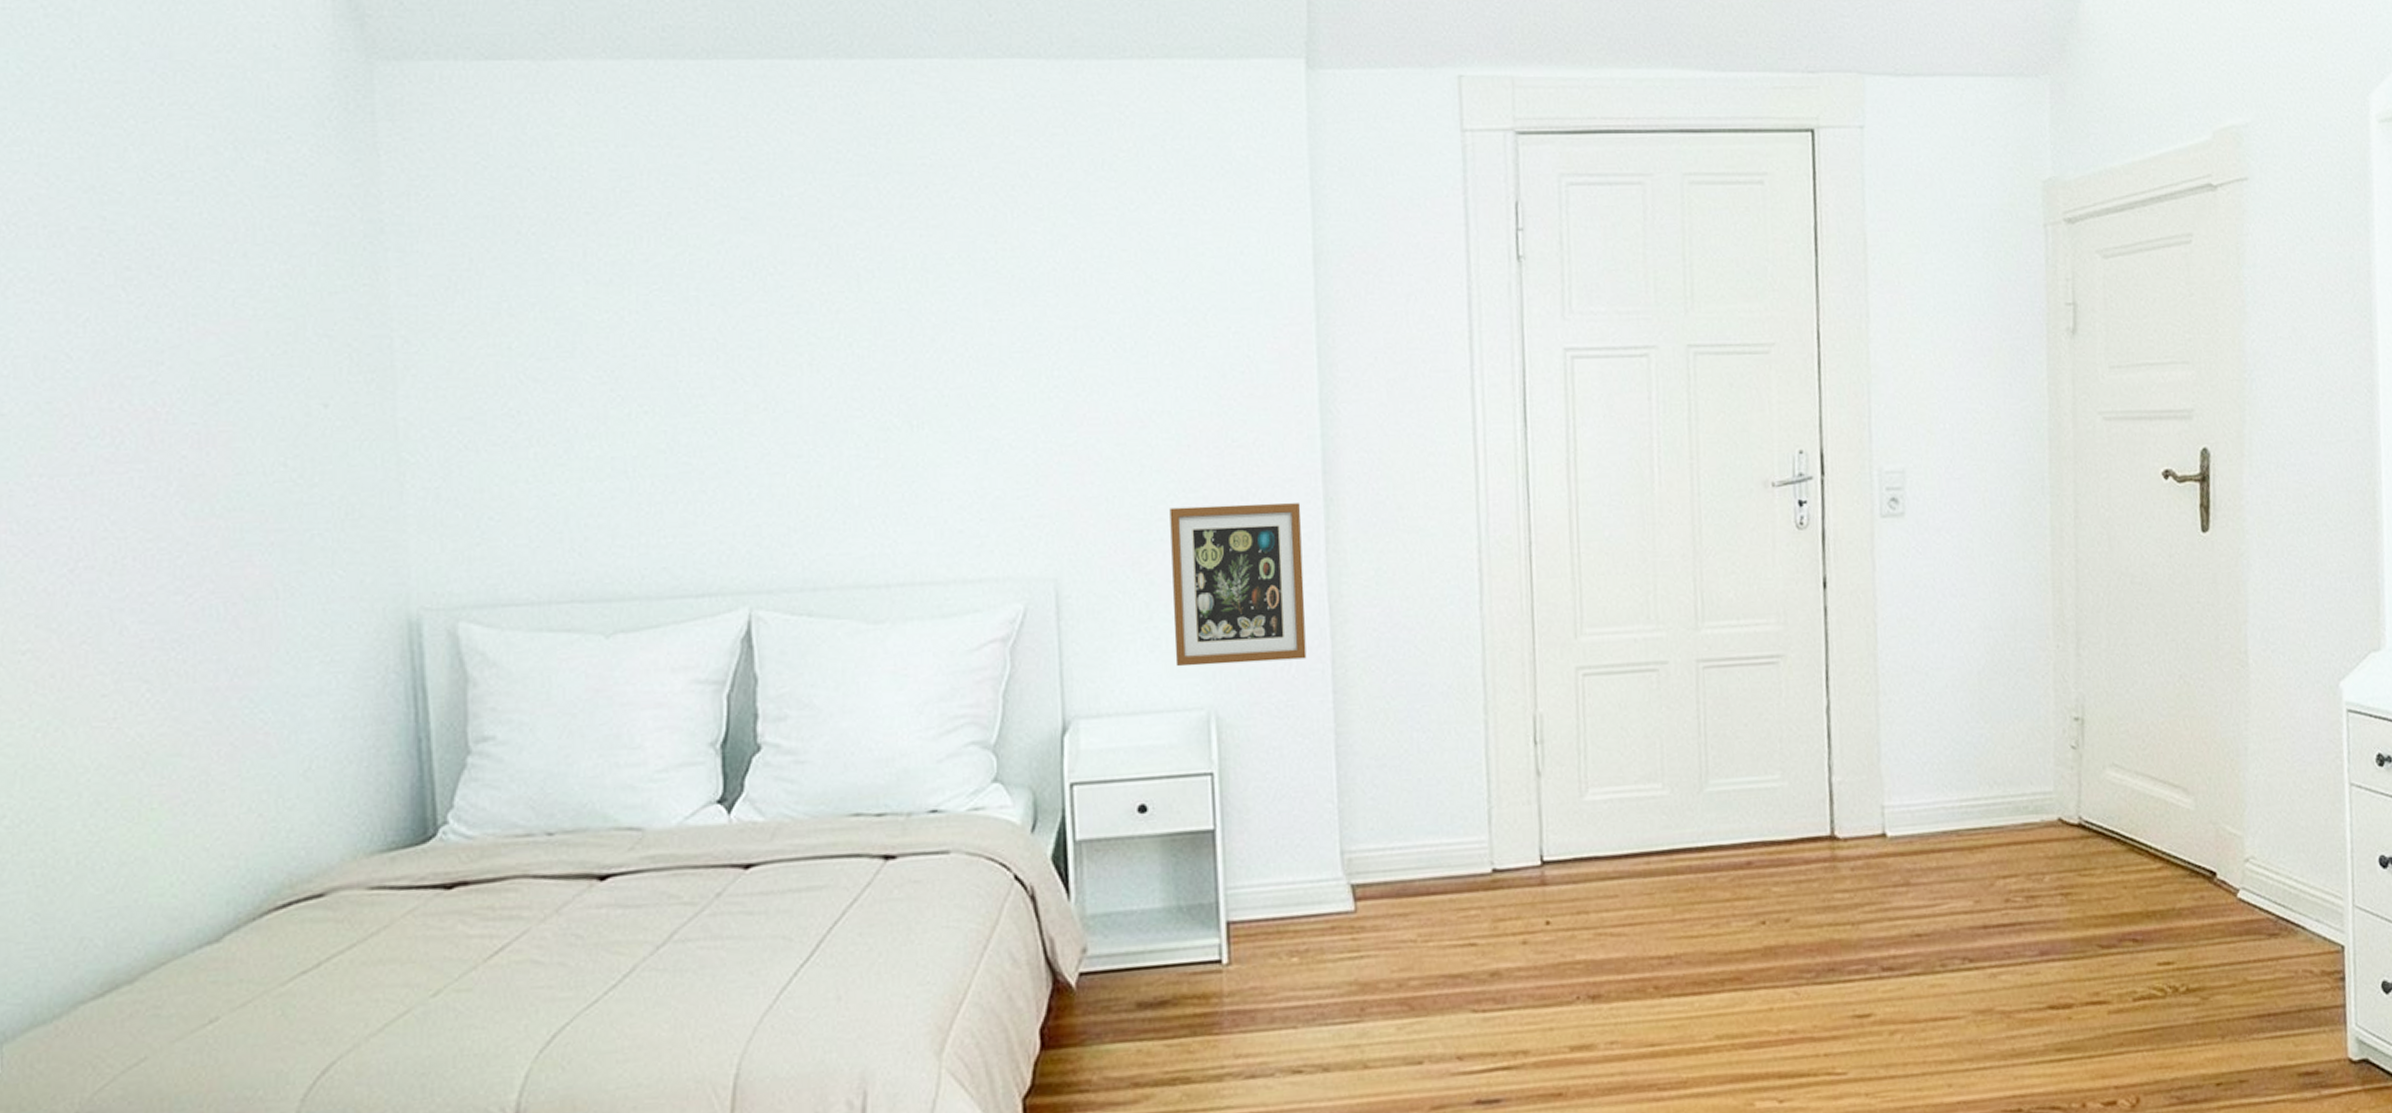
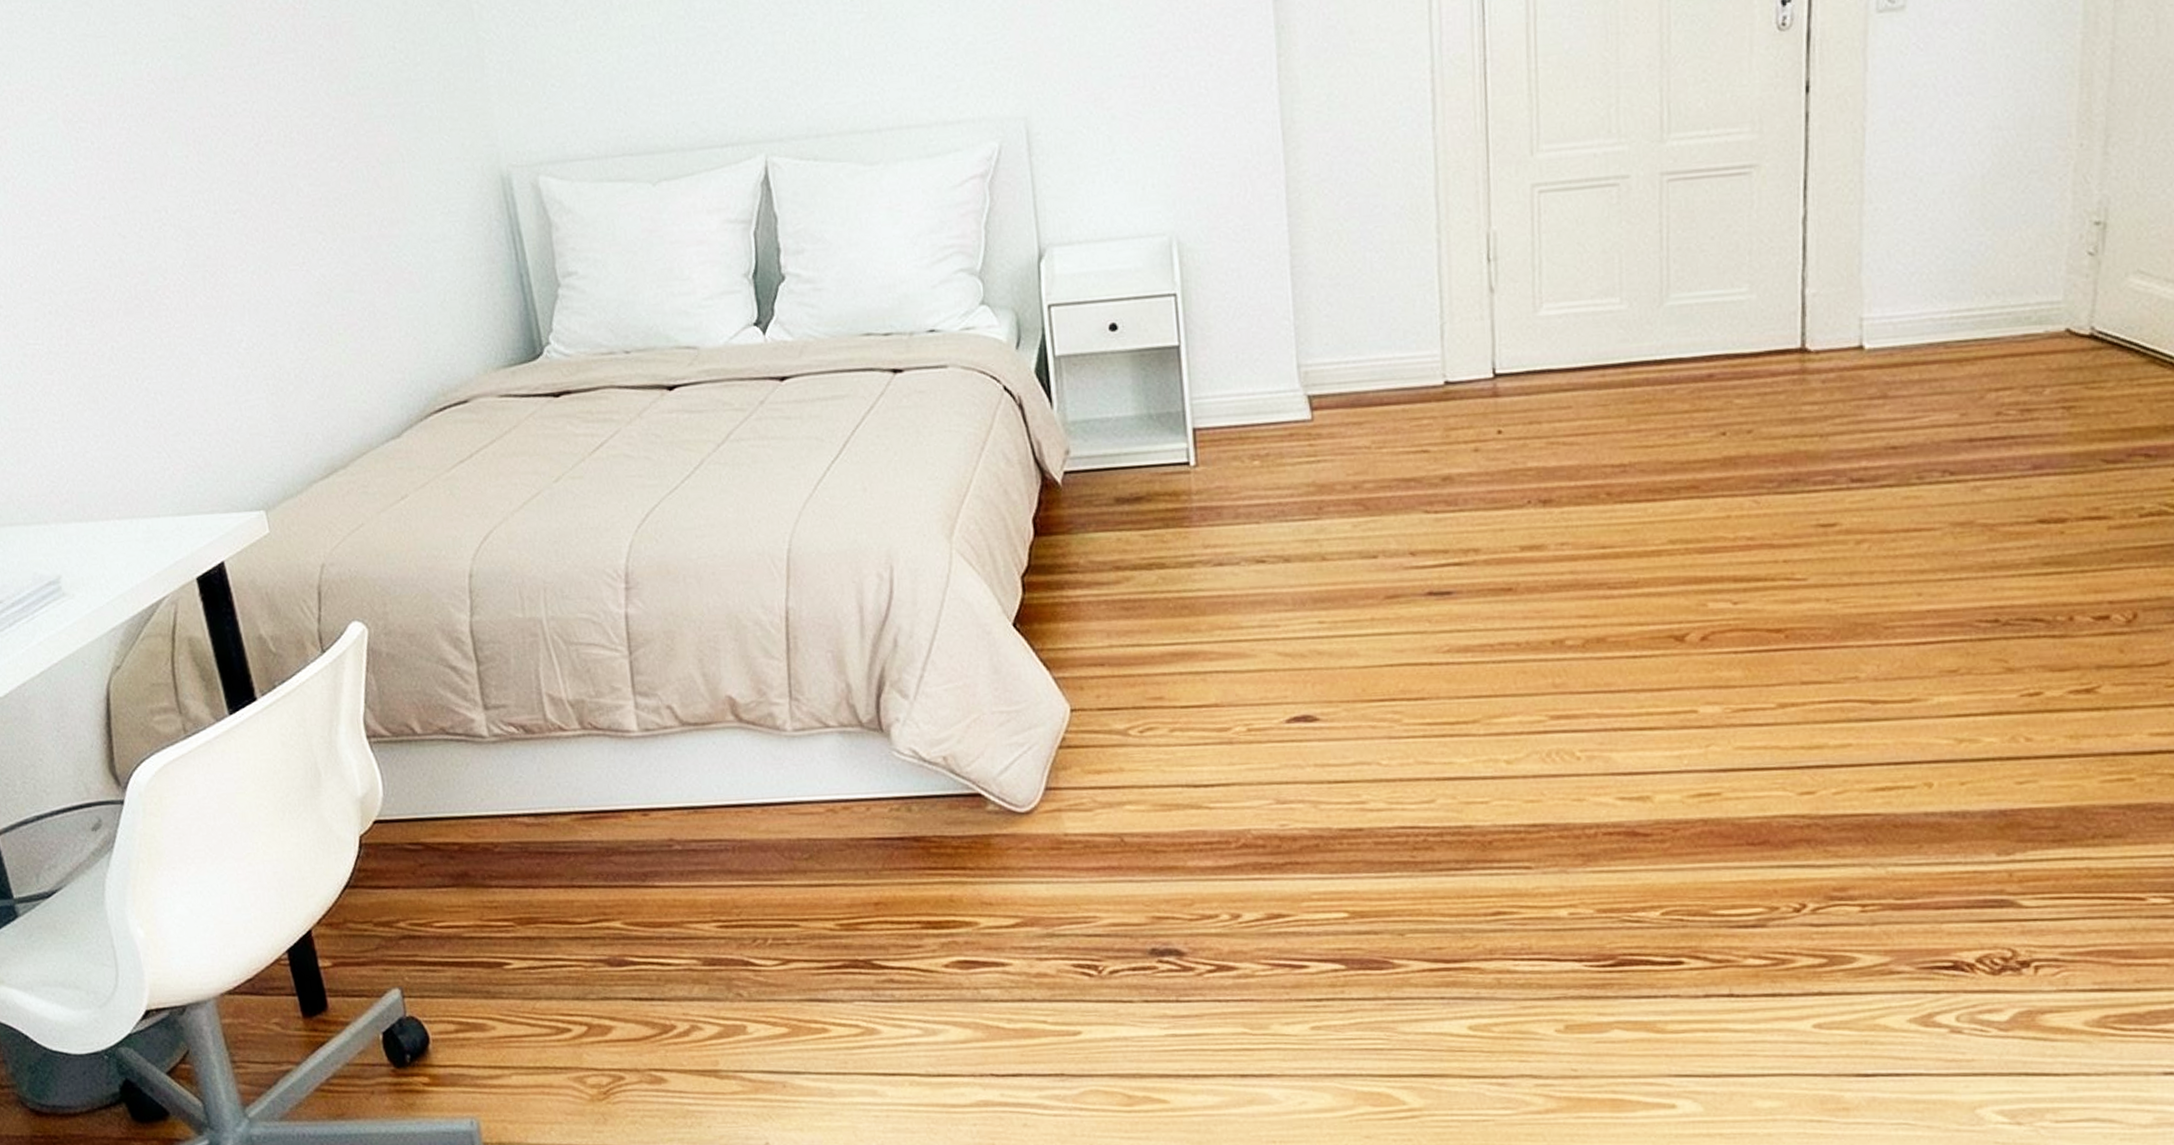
picture frame: present [1169,503,1307,667] -> none [1127,32,1261,196]

